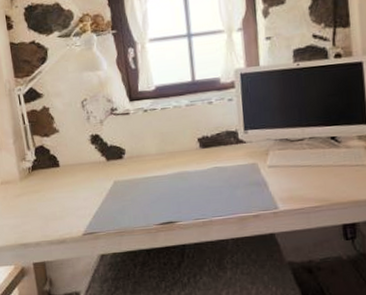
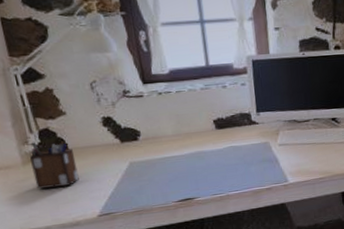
desk organizer: none [26,157,68,204] -> present [30,140,79,189]

